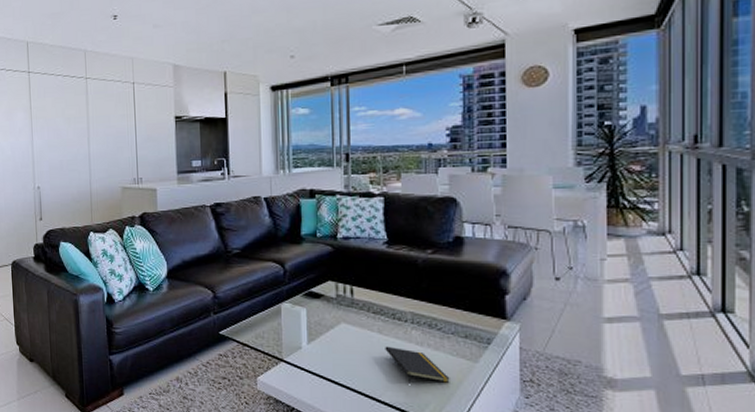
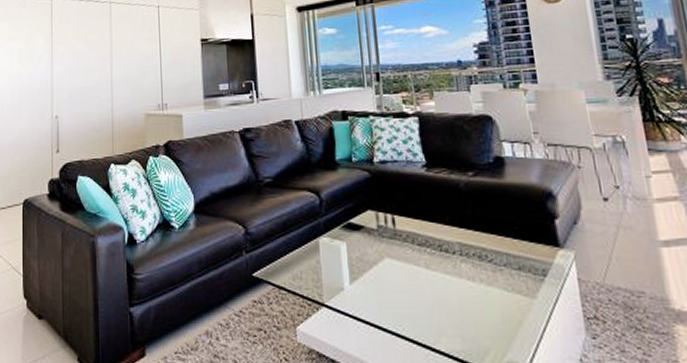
notepad: present [385,346,450,384] -> none [434,283,509,327]

